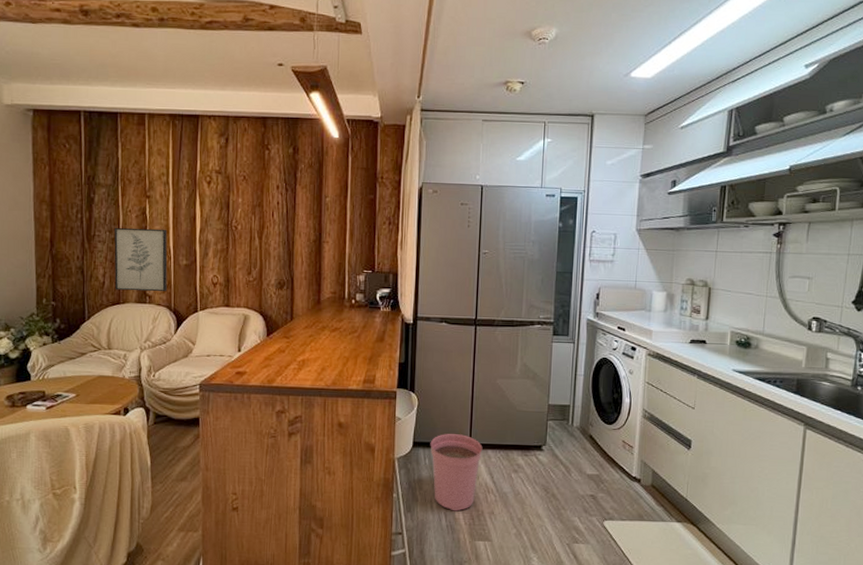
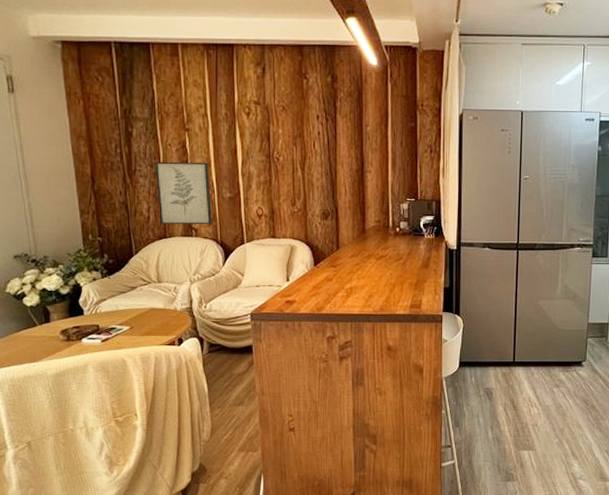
plant pot: present [430,433,483,511] -> none [476,352,526,425]

